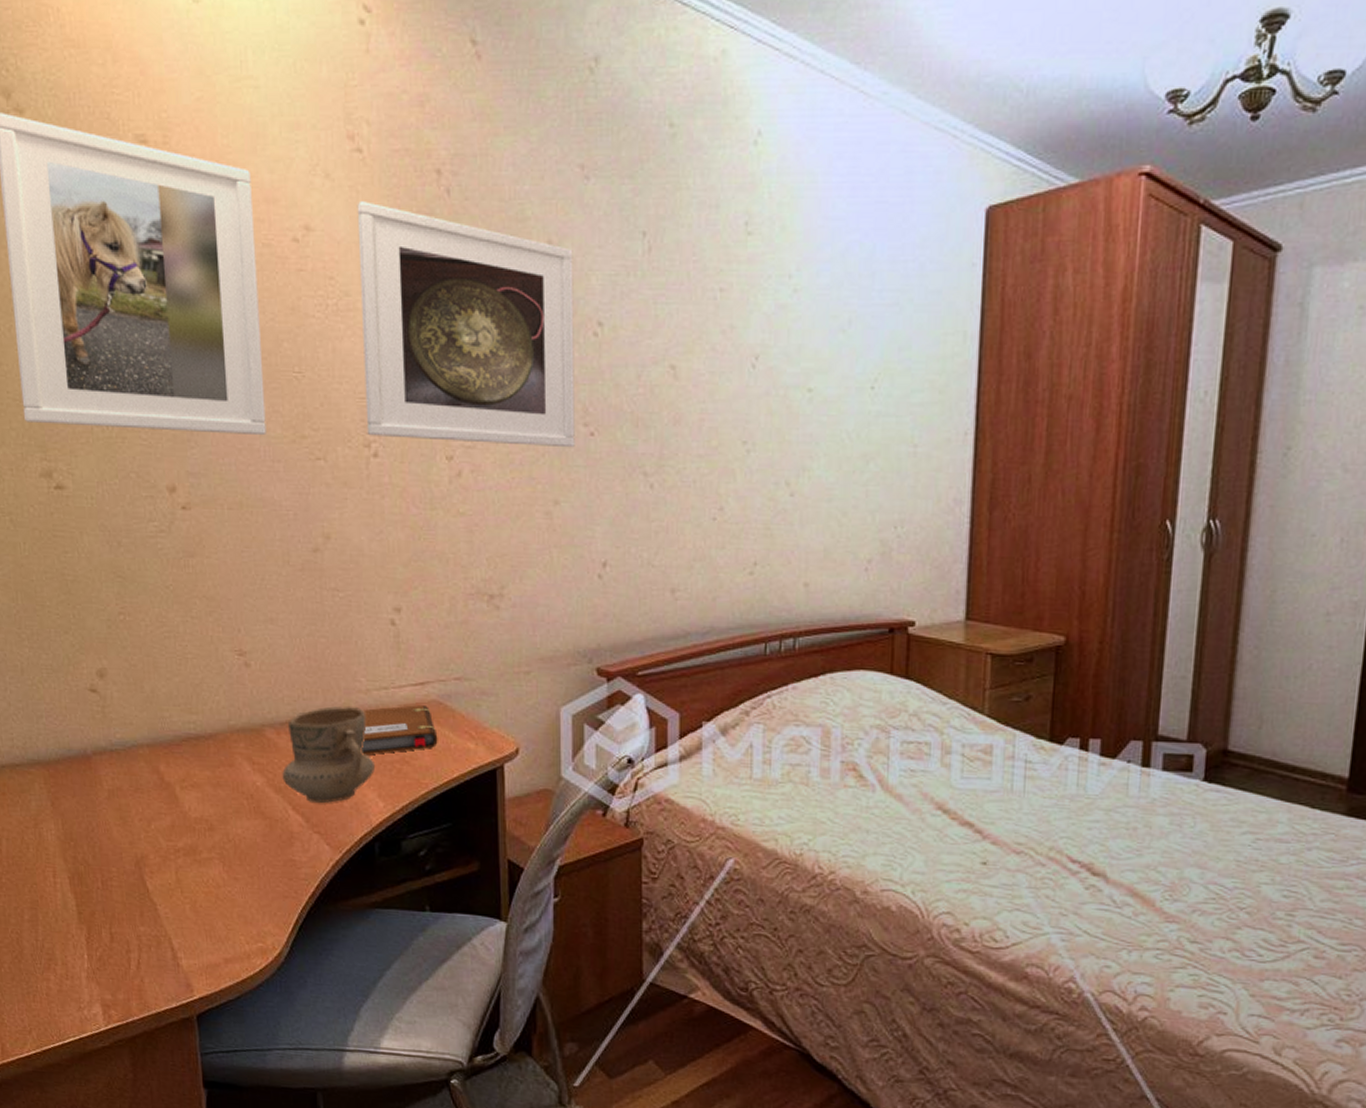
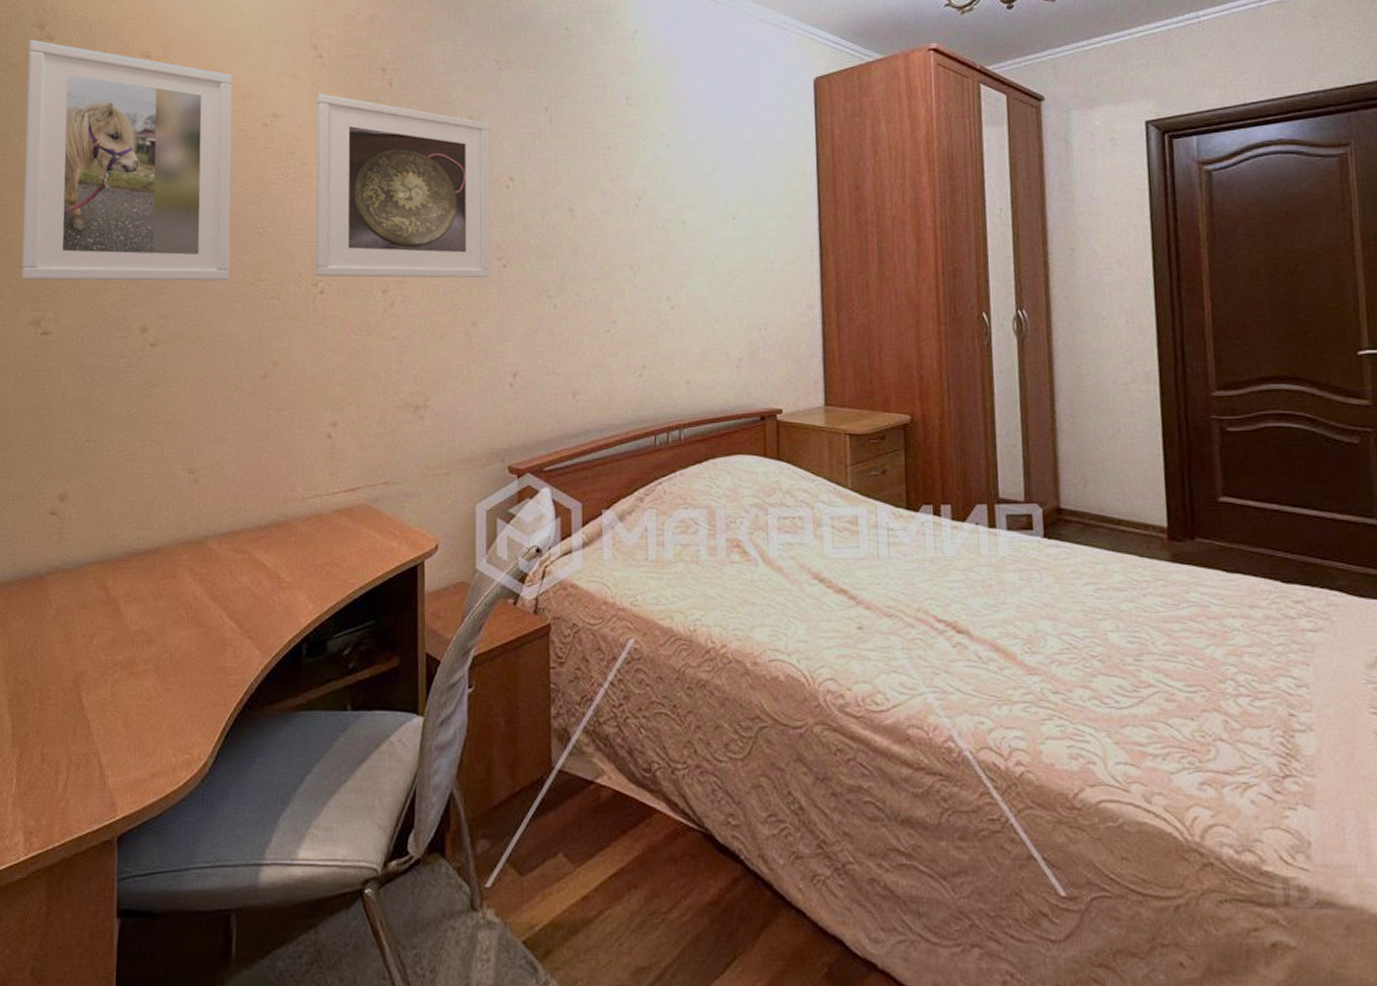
mug: present [282,706,375,803] -> none [220,515,306,608]
notebook: present [362,705,438,755] -> none [295,510,365,560]

